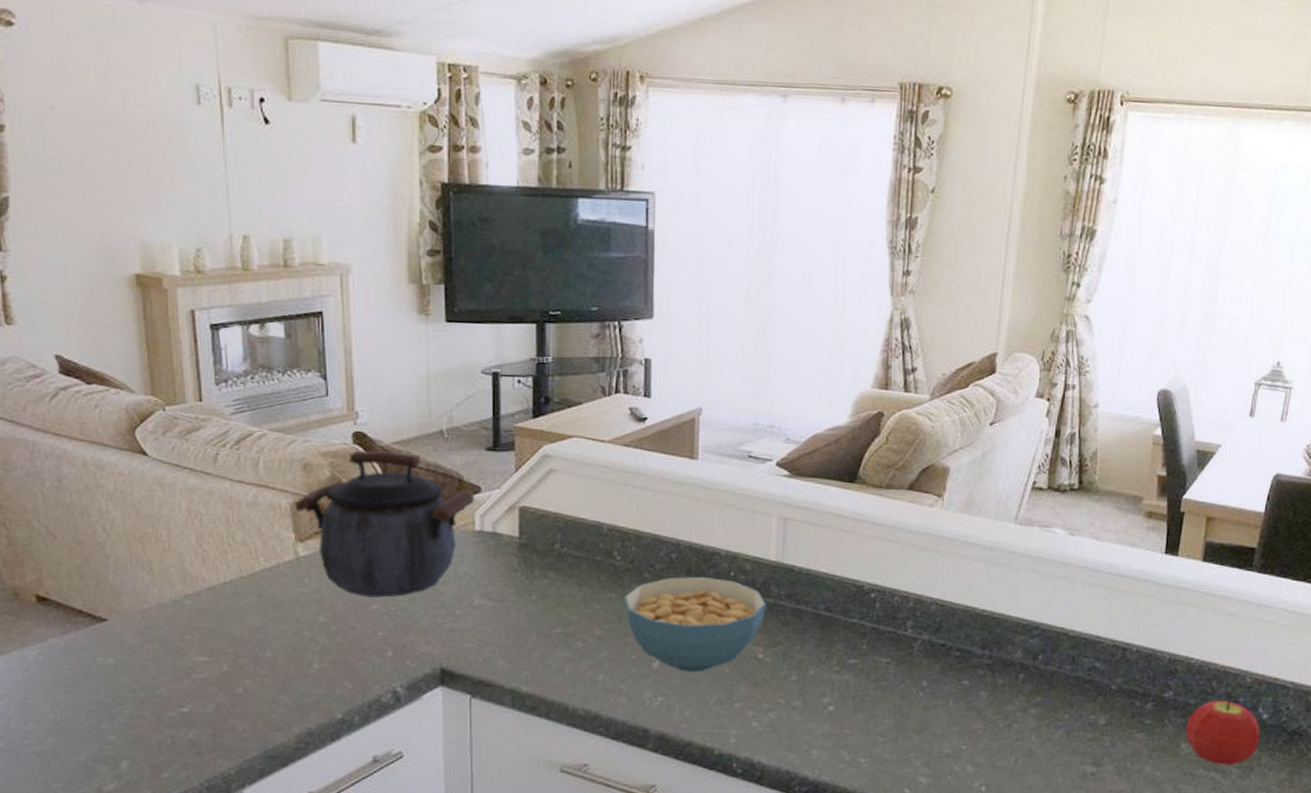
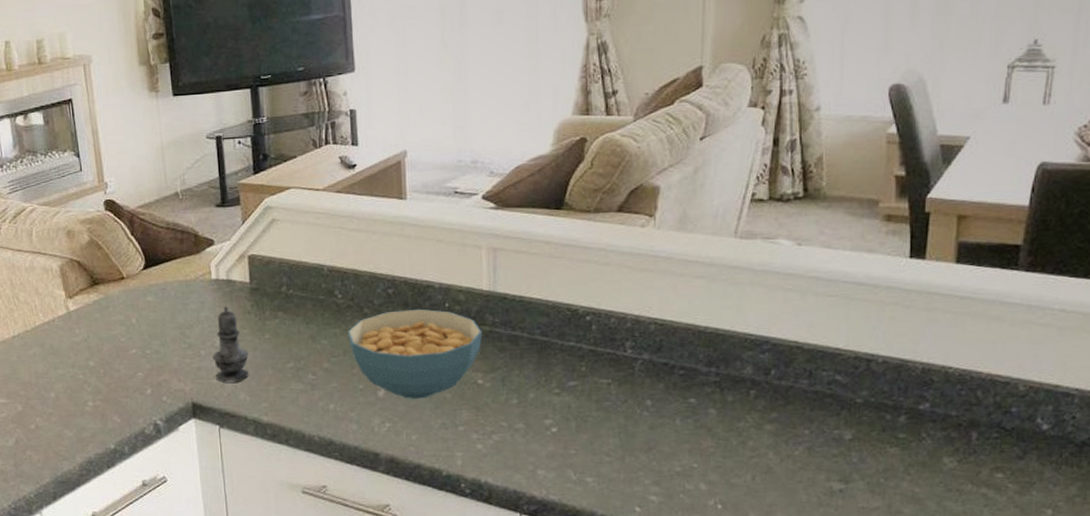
kettle: present [294,449,475,598] -> none [62,213,210,343]
salt shaker: none [469,562,511,647] -> present [212,307,249,383]
fruit: present [1185,699,1260,765] -> none [947,409,1040,480]

